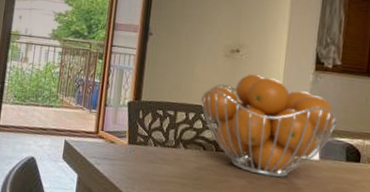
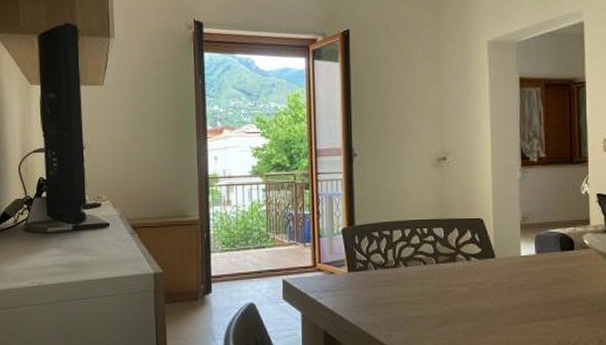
fruit basket: present [201,74,338,178] -> none [415,180,549,279]

